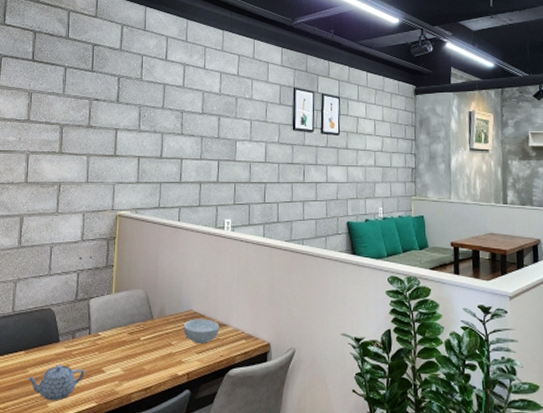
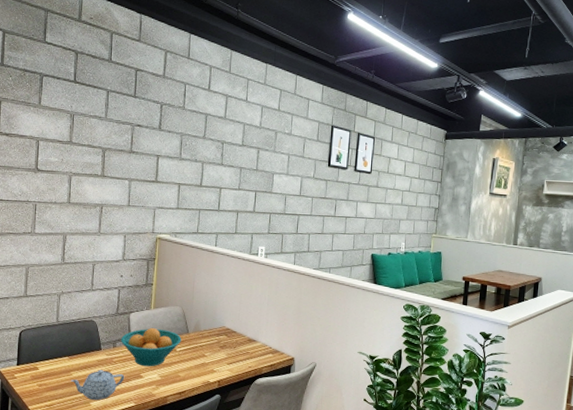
fruit bowl: none [80,315,146,360] -> present [121,328,182,367]
cereal bowl: present [183,319,220,343] -> none [216,334,250,356]

